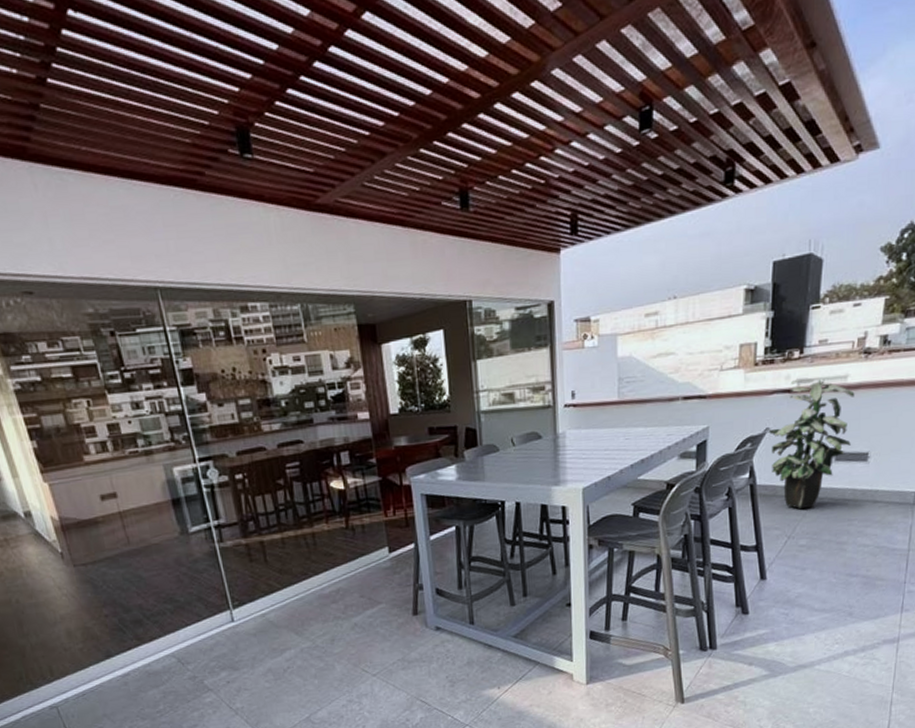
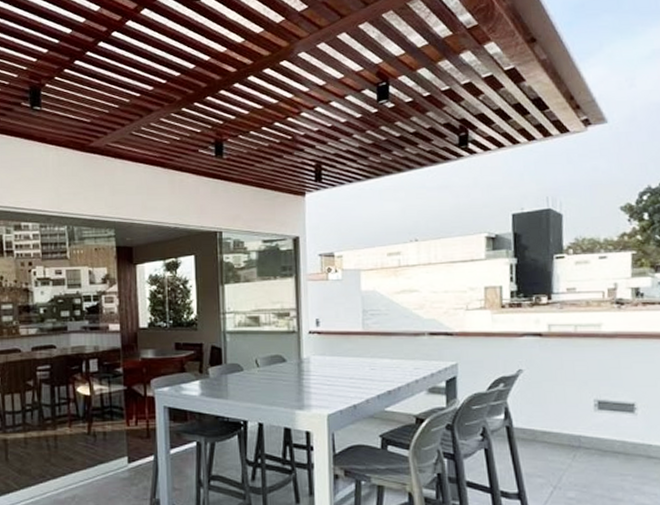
indoor plant: present [767,378,855,509] -> none [520,323,614,458]

